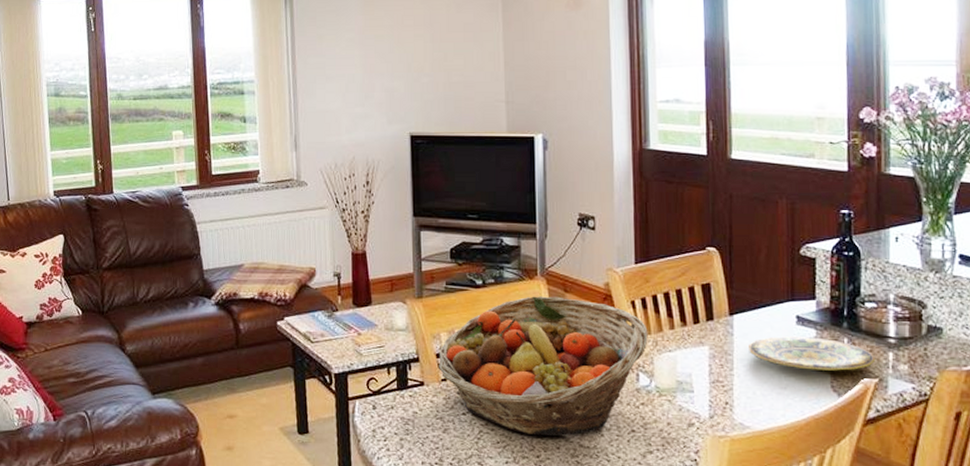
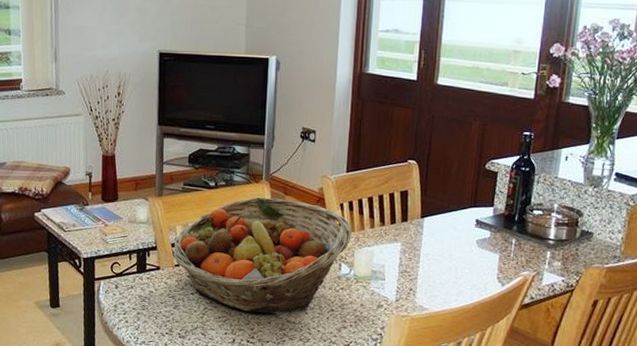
plate: present [749,336,876,371] -> none [434,236,536,266]

